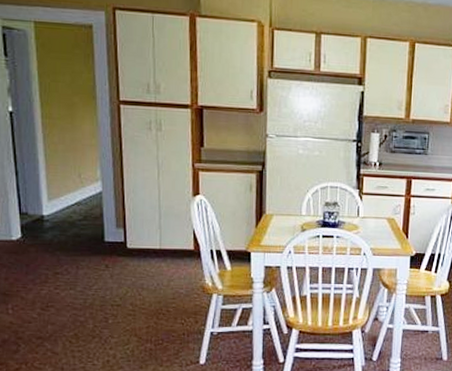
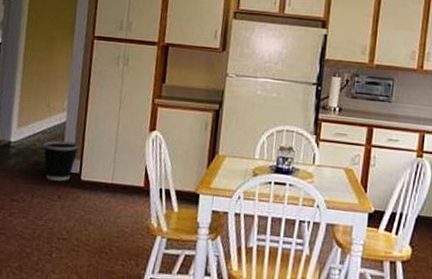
wastebasket: none [80,211,120,251] -> present [42,140,80,181]

